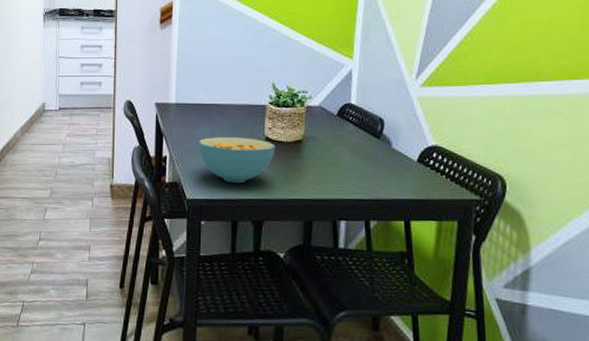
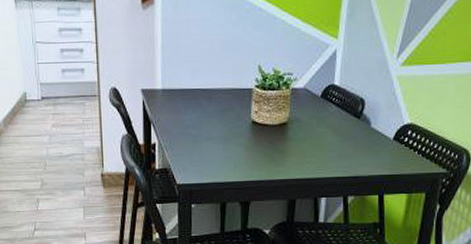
cereal bowl: present [198,137,275,184] -> none [186,122,262,167]

